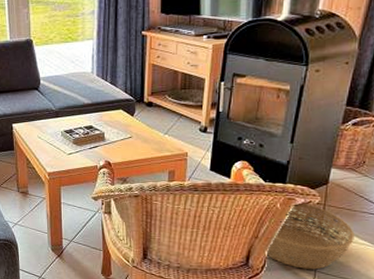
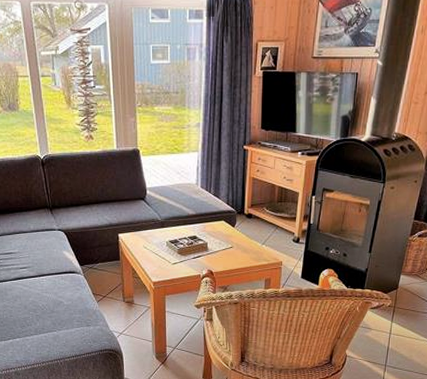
basket: present [267,201,355,270] -> none [347,304,417,364]

